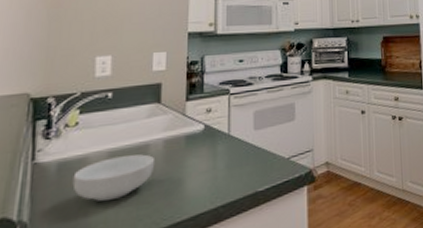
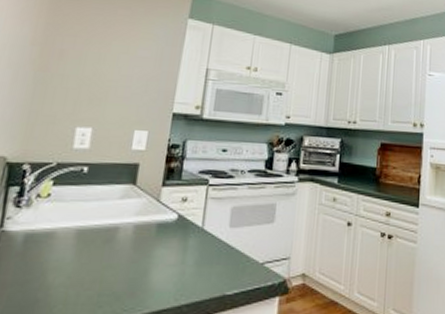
cereal bowl: present [72,154,156,202] -> none [36,236,124,282]

